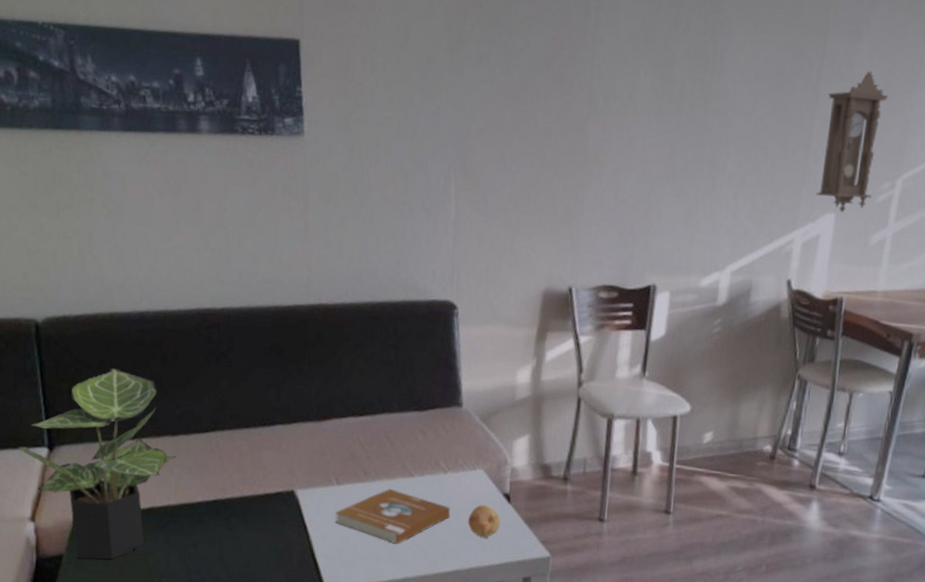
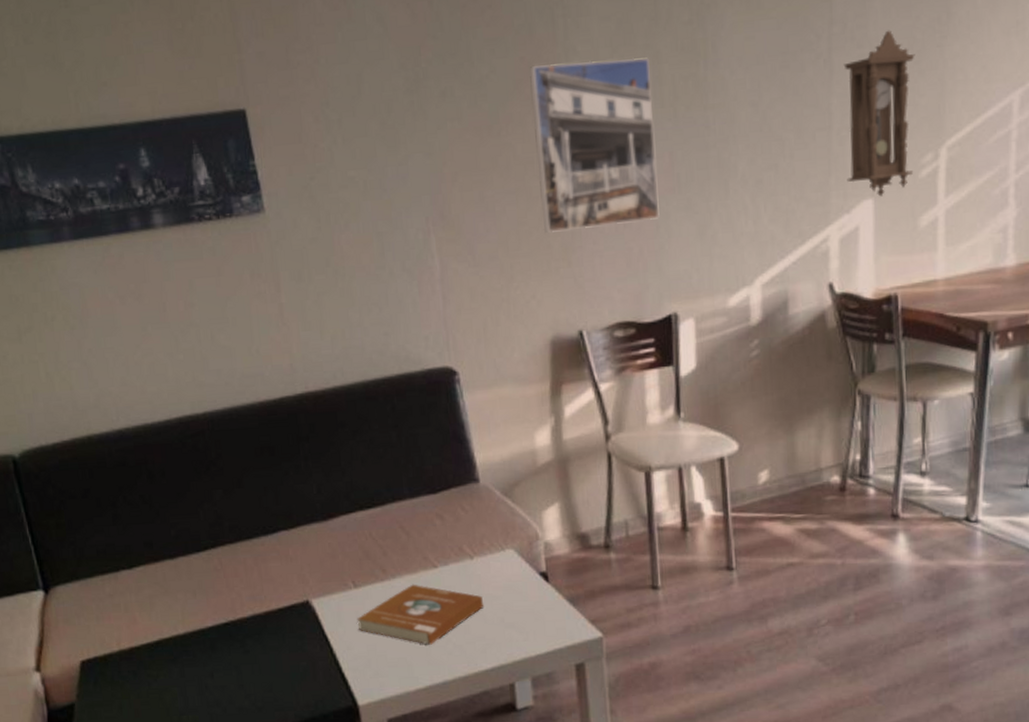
potted plant: present [16,367,177,559] -> none [11,494,179,705]
fruit: present [468,504,501,538] -> none [504,588,542,625]
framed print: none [551,47,665,201] -> present [528,57,660,234]

